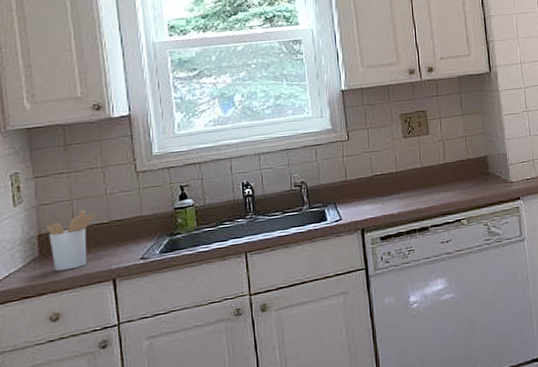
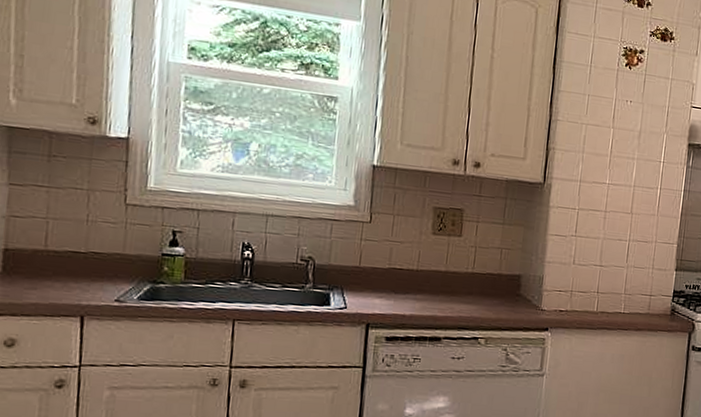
utensil holder: present [46,210,96,272] -> none [14,232,73,295]

